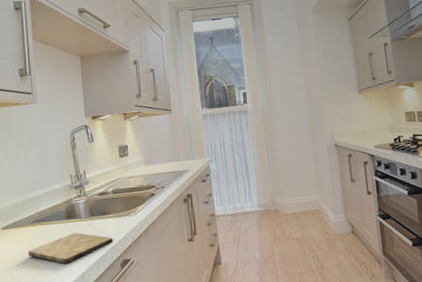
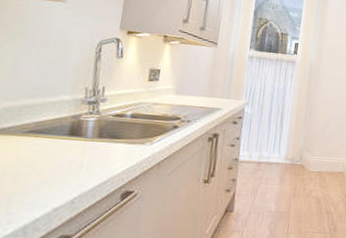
cutting board: present [28,232,114,264] -> none [10,152,120,185]

